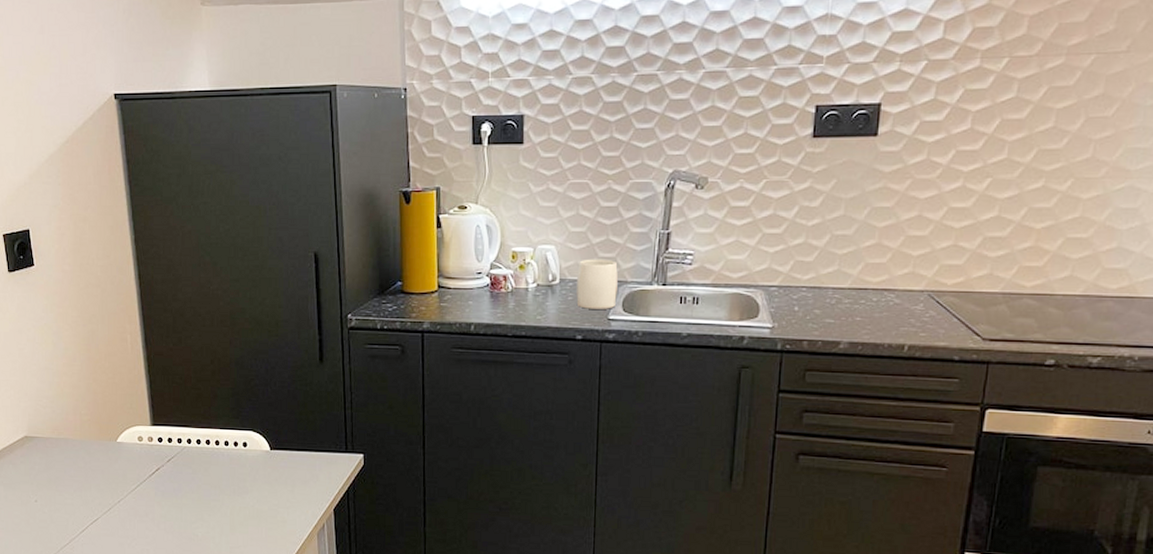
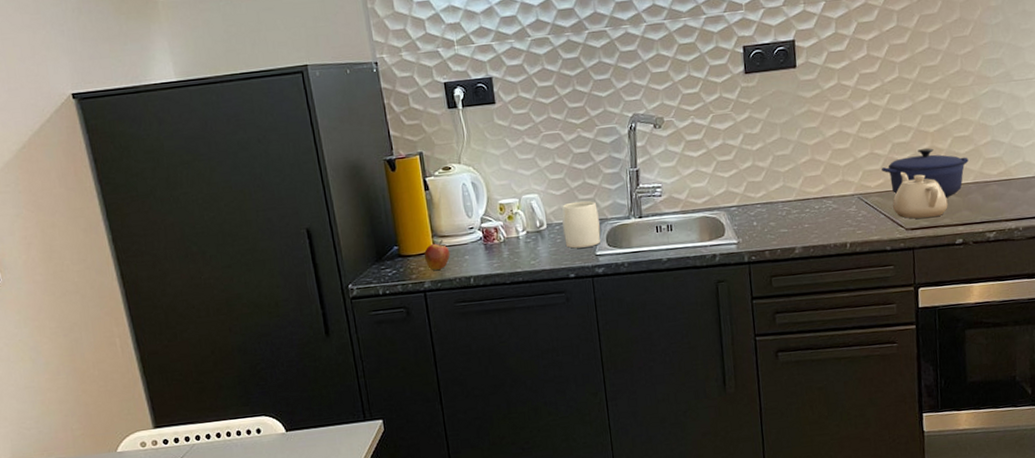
fruit: none [428,281,454,312] -> present [424,240,451,270]
cooking pot: none [964,246,1082,309] -> present [882,147,969,198]
teapot: none [971,271,1044,330] -> present [893,171,948,219]

